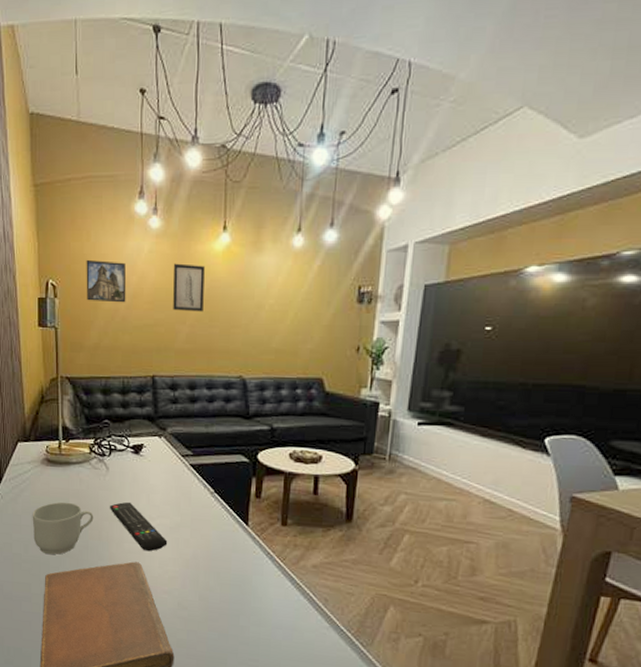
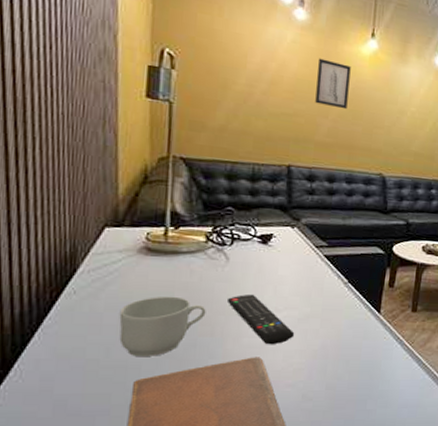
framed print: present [86,259,127,303] -> none [214,35,264,88]

